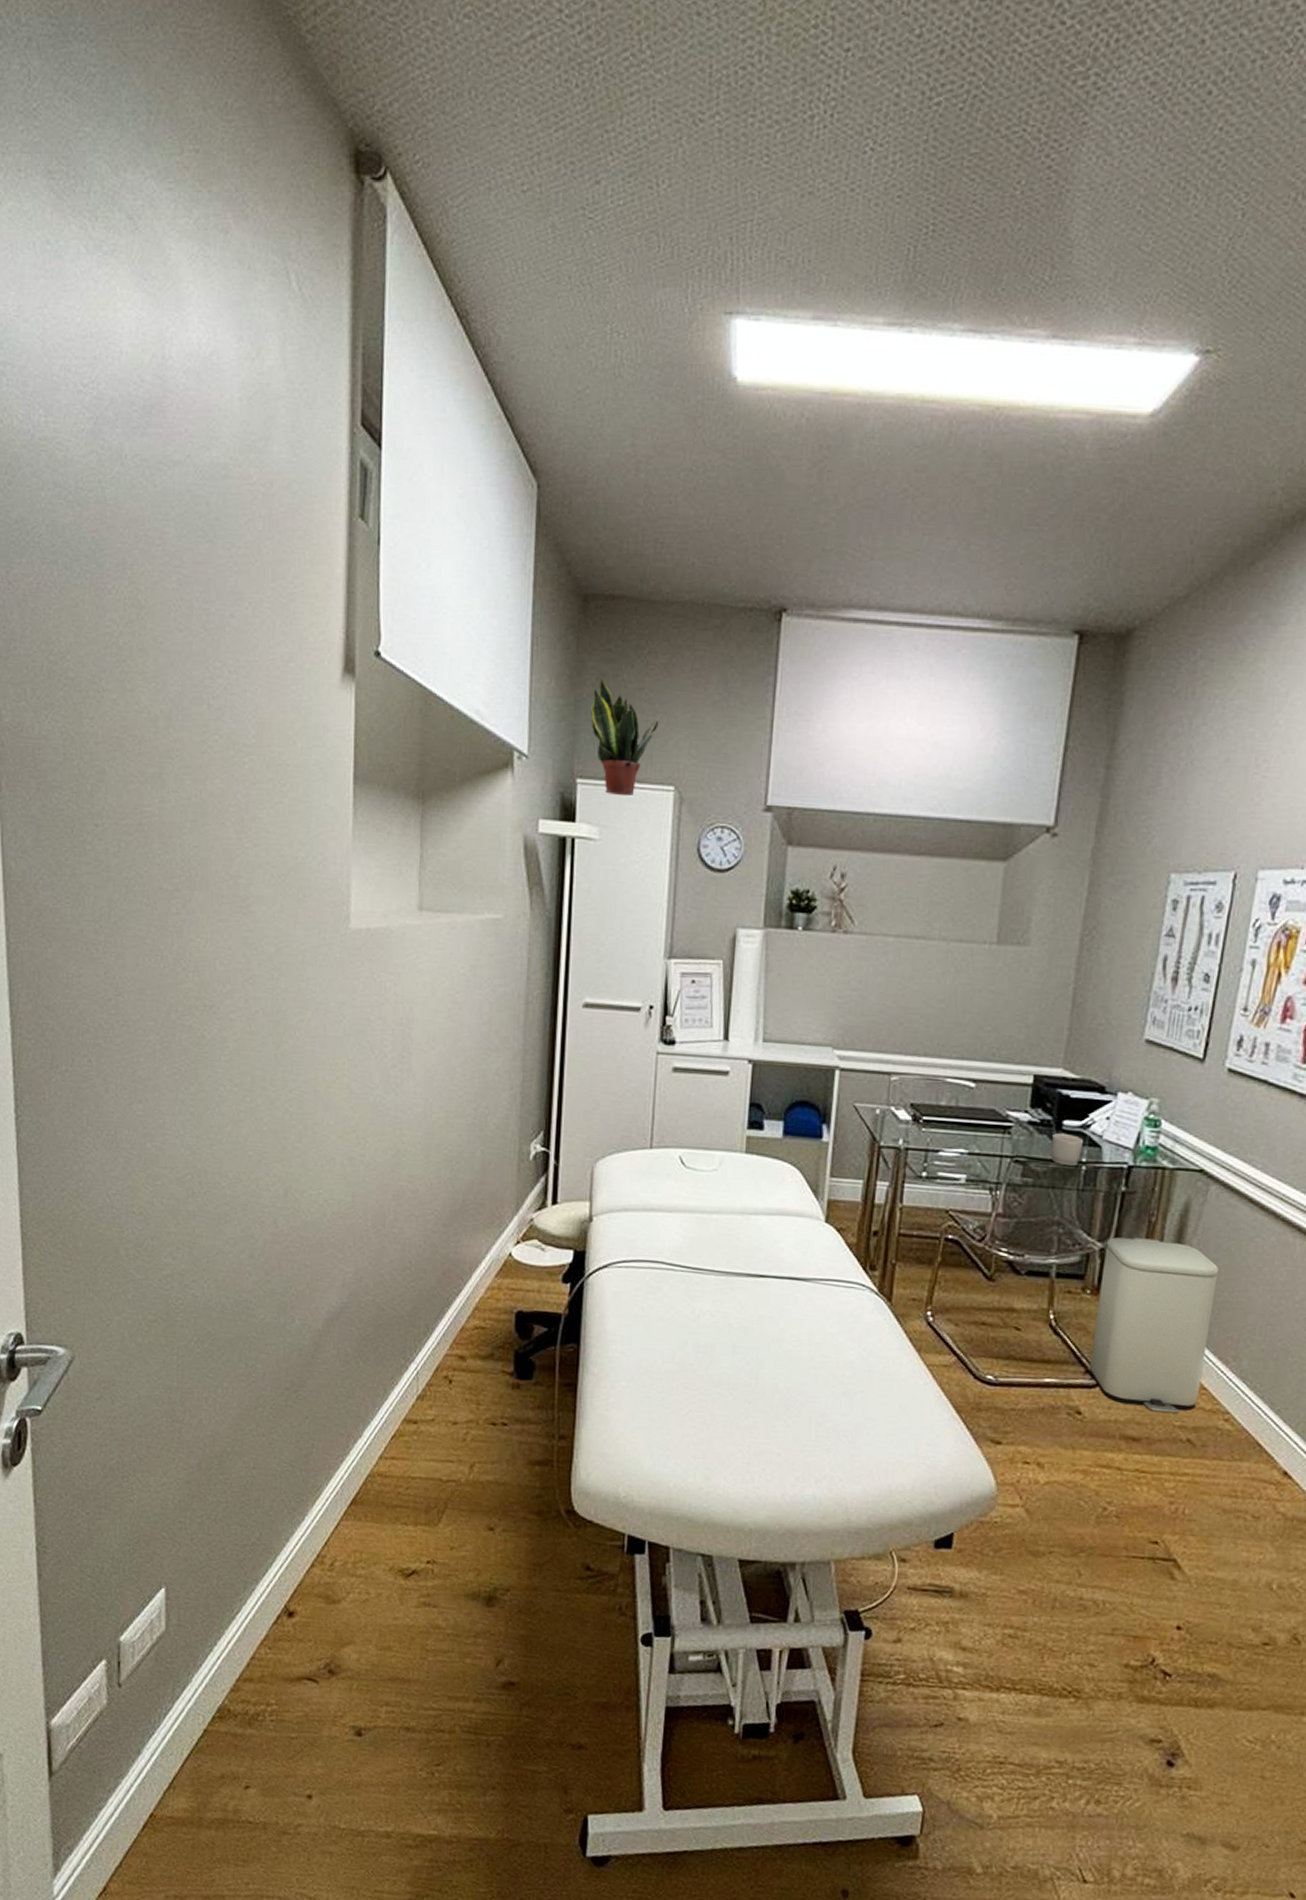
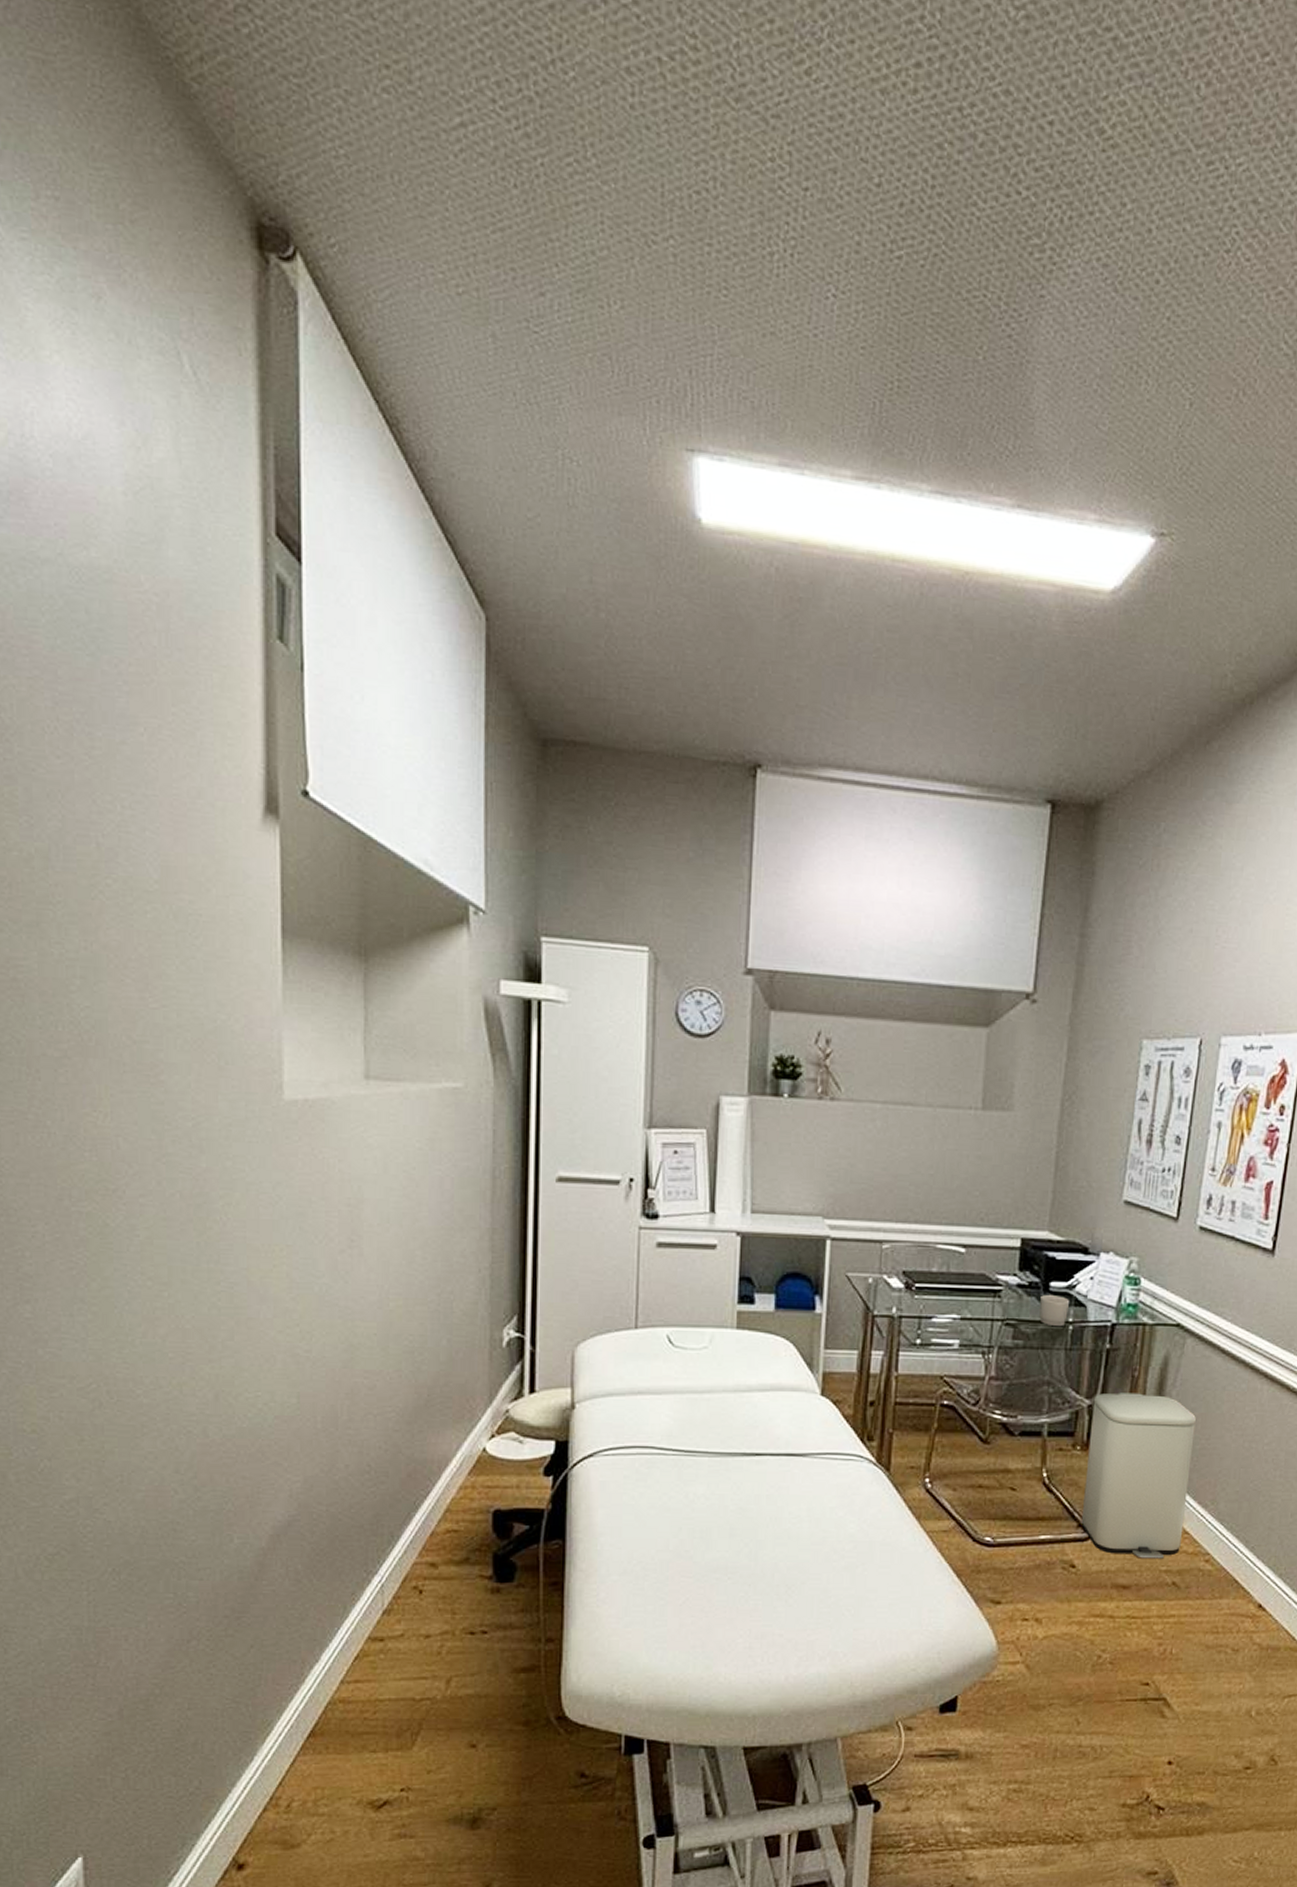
potted plant: present [591,679,661,797] -> none [555,831,632,957]

